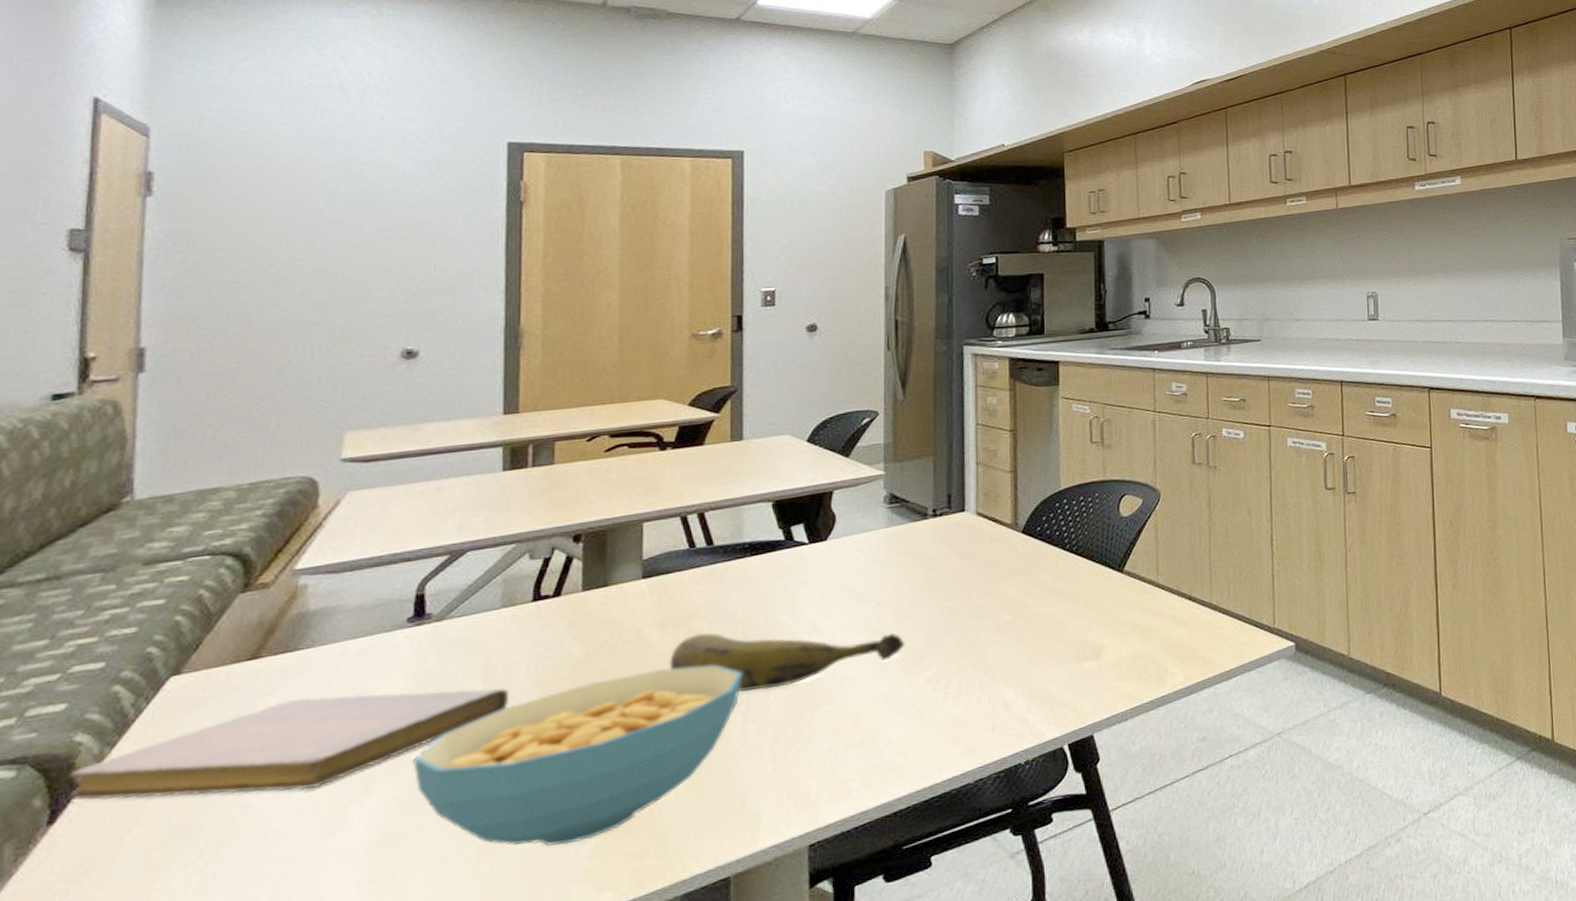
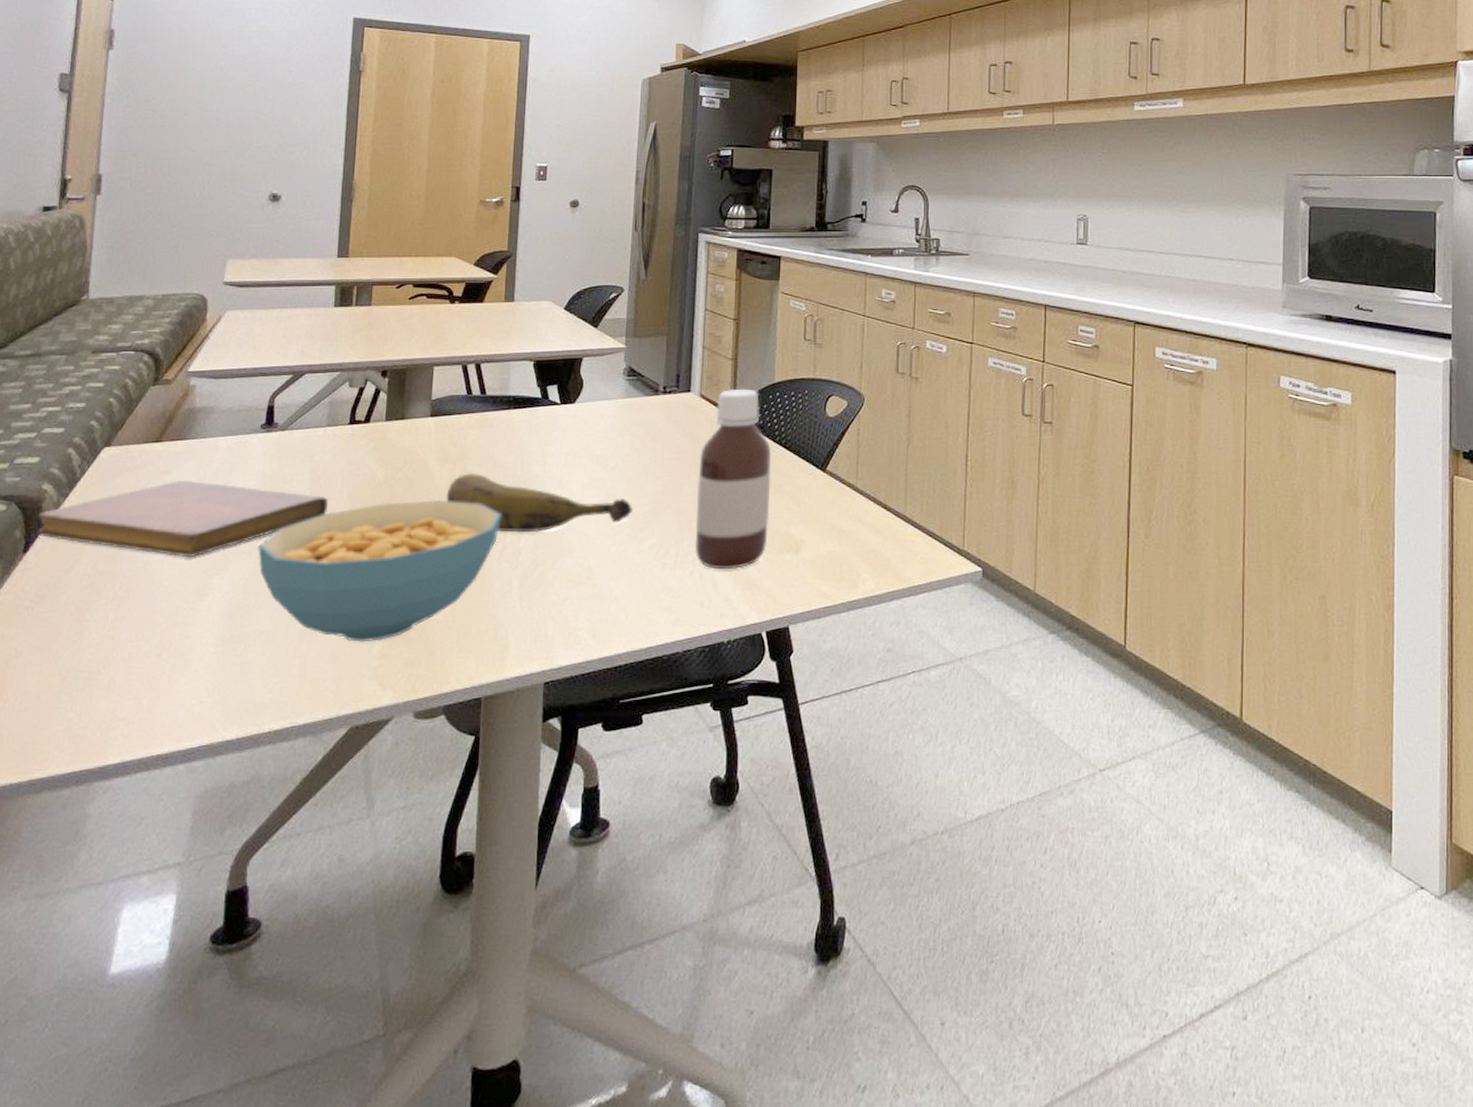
bottle: none [979,500,1065,691] -> present [694,388,772,570]

